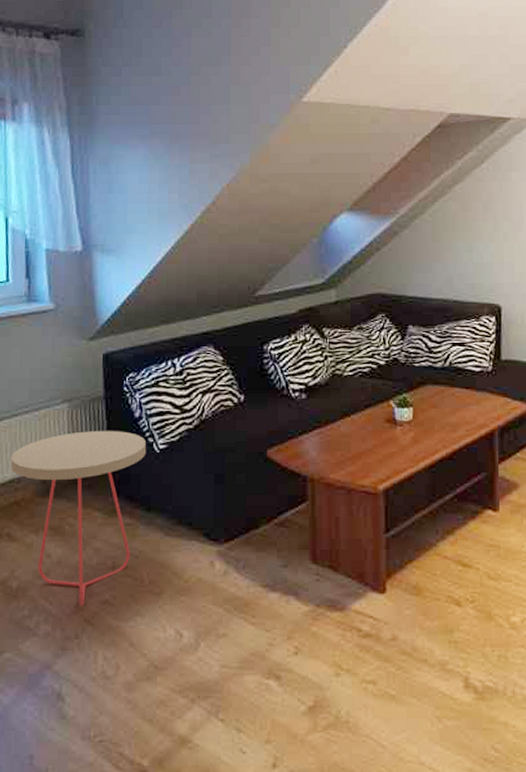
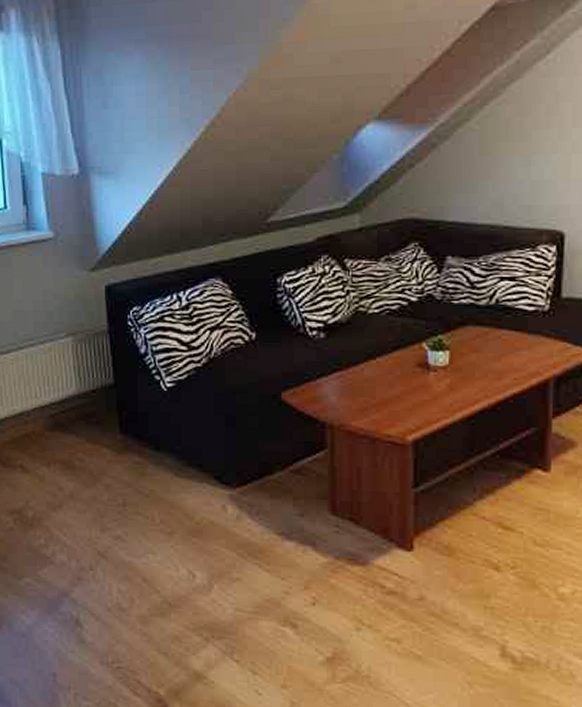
side table: present [10,431,147,606] -> none [19,366,154,539]

